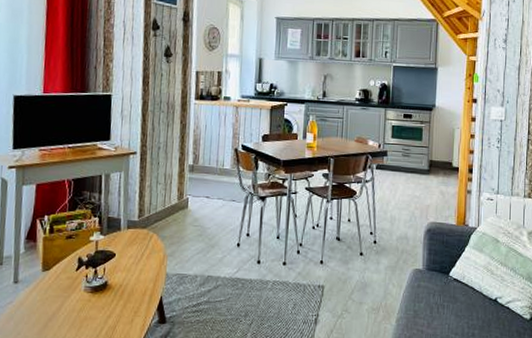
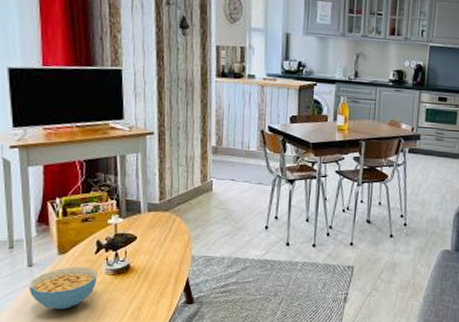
cereal bowl: none [12,284,77,328] -> present [28,267,98,310]

